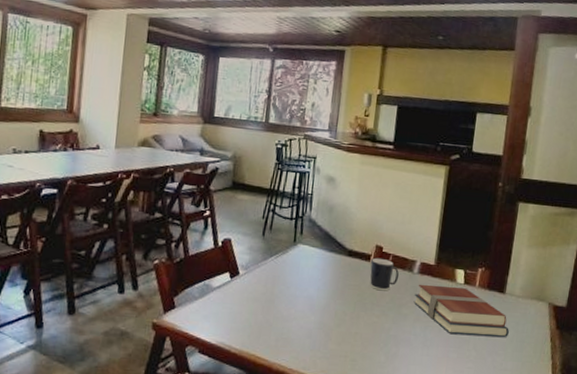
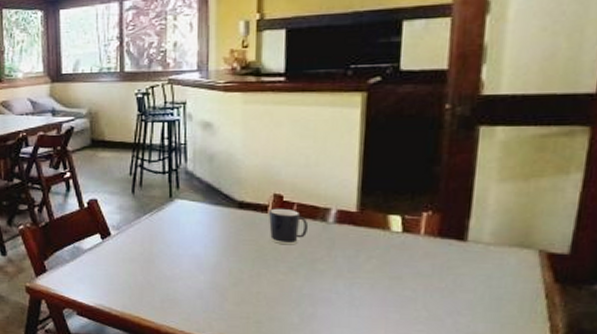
books: present [413,284,509,337] -> none [331,235,477,294]

